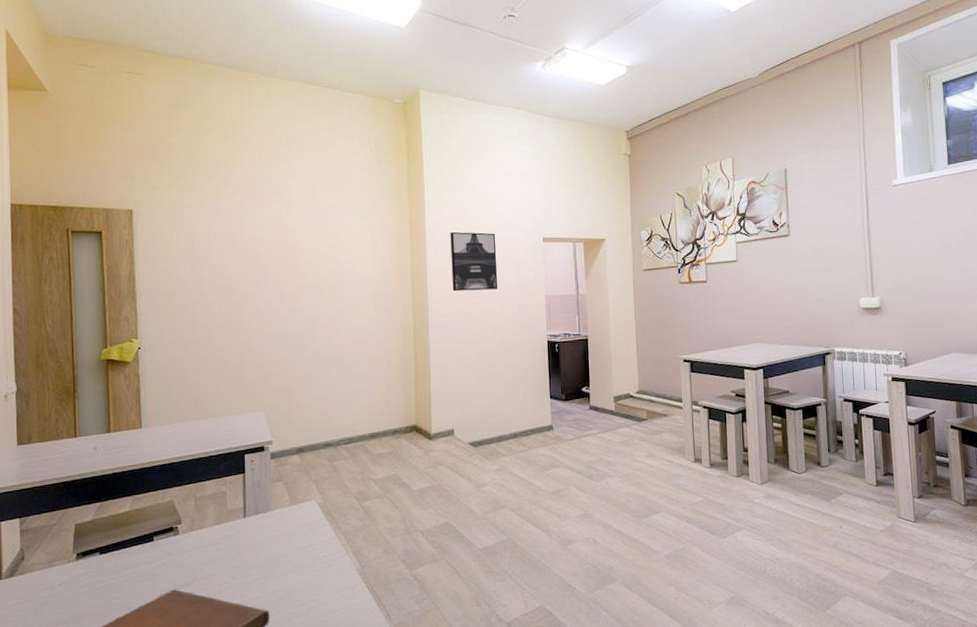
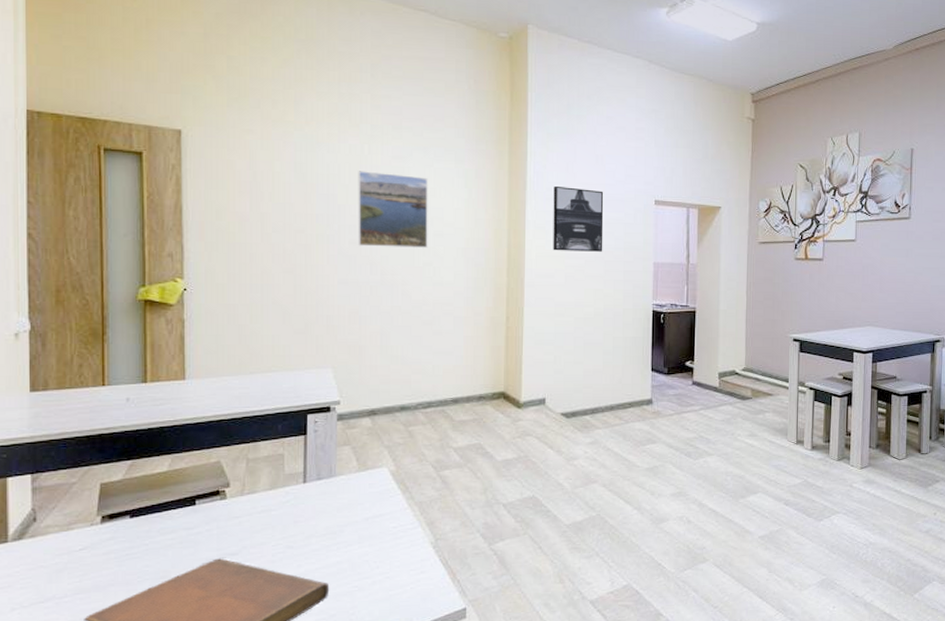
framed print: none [279,232,342,300] -> present [358,171,428,248]

